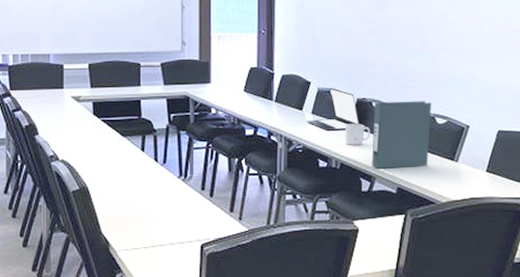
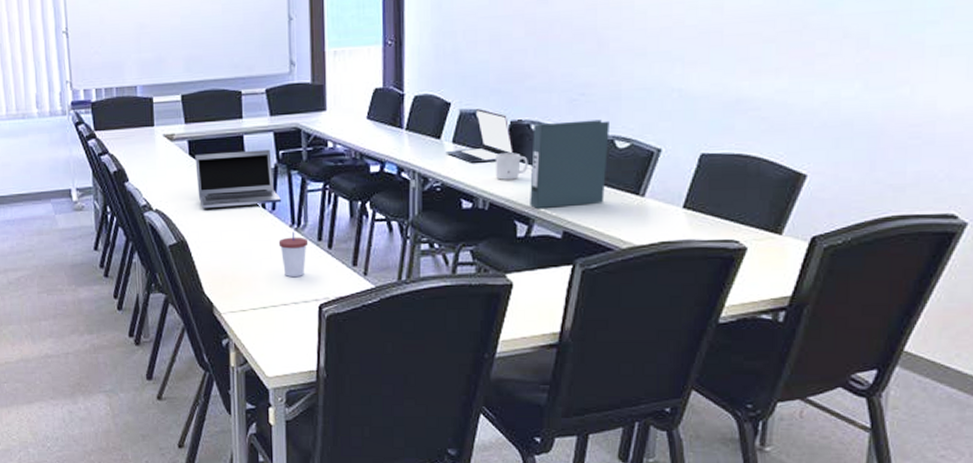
laptop: none [98,113,172,160] -> present [195,149,282,208]
cup: none [168,182,193,221] -> present [278,231,309,278]

